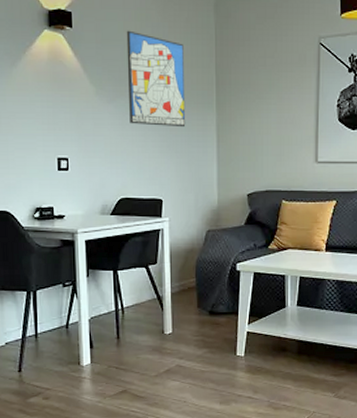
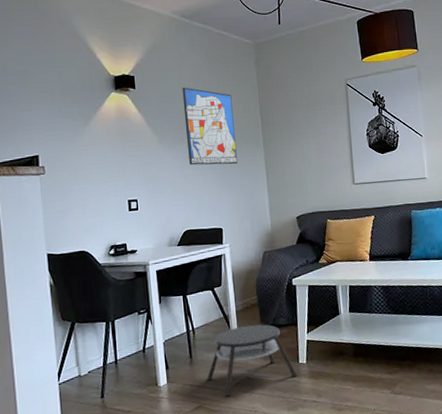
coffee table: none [134,309,233,384] -> present [207,324,297,397]

